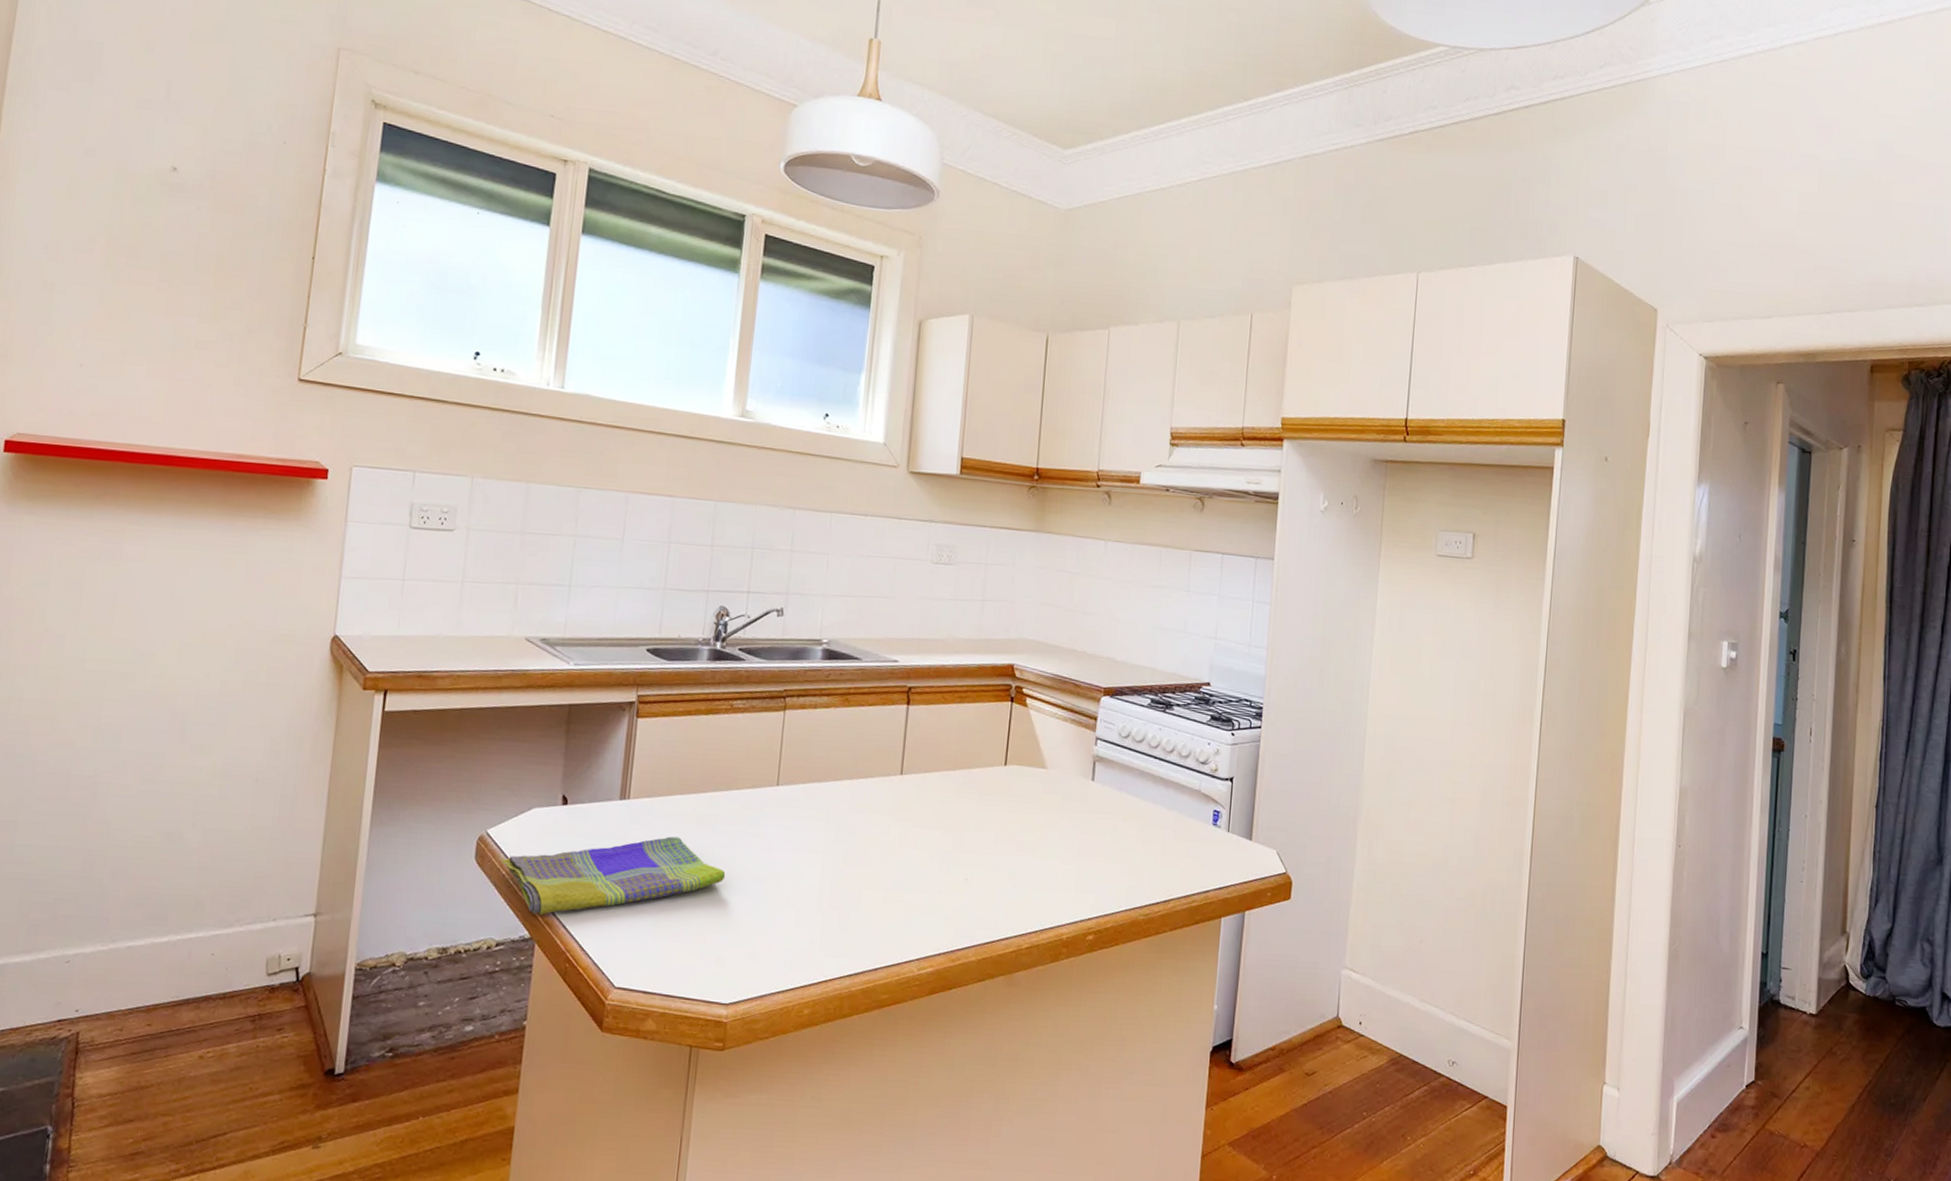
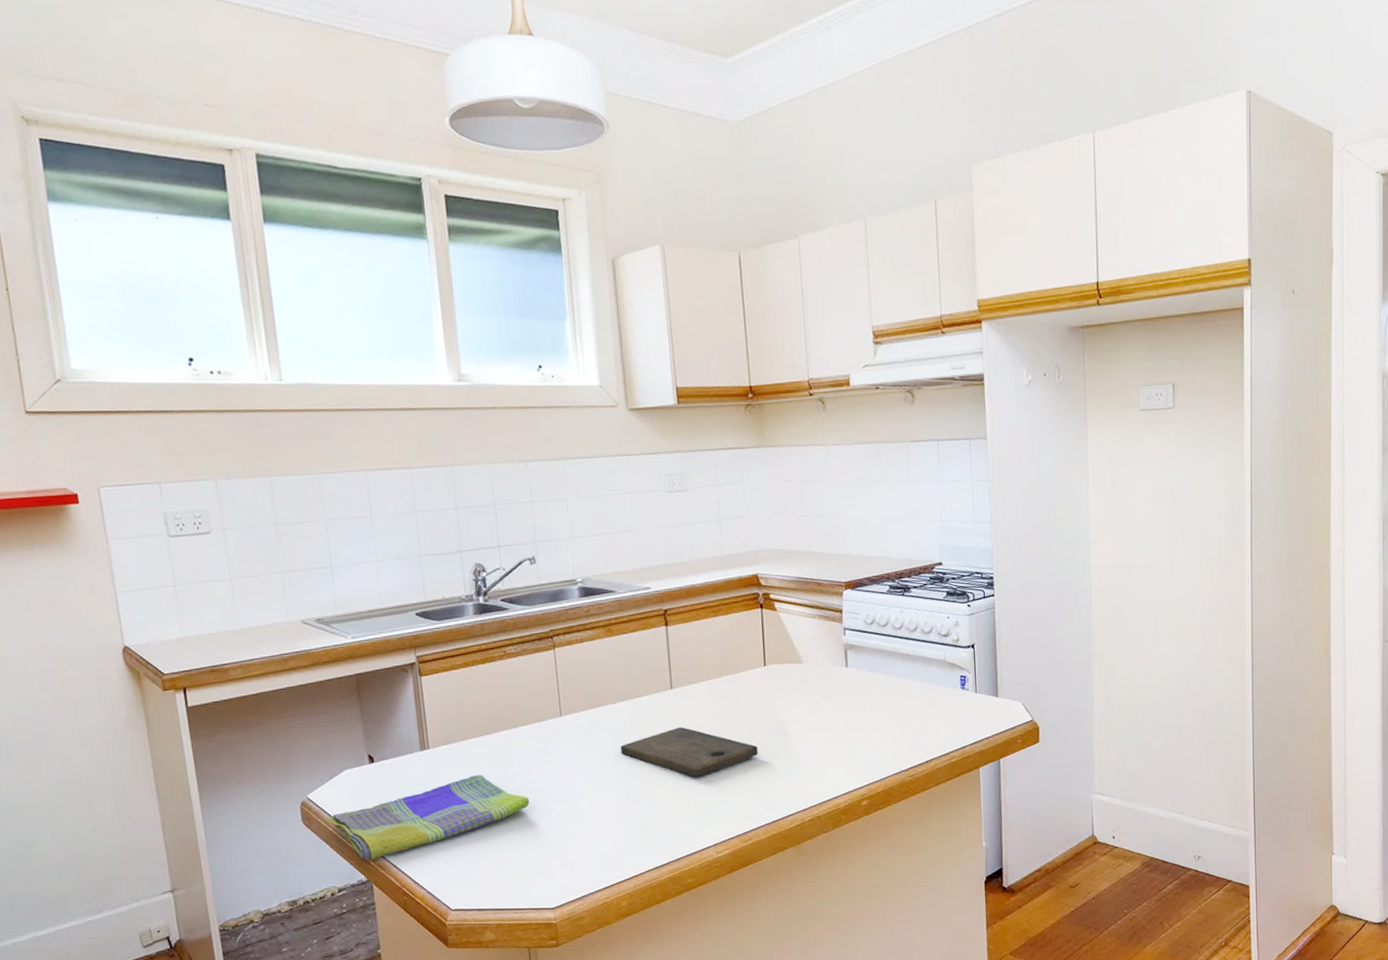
cutting board: none [834,818,983,878] -> present [620,727,758,777]

